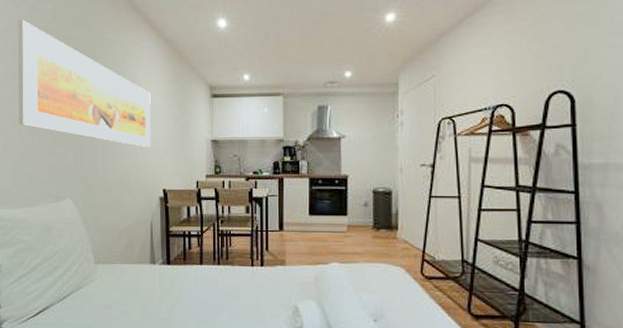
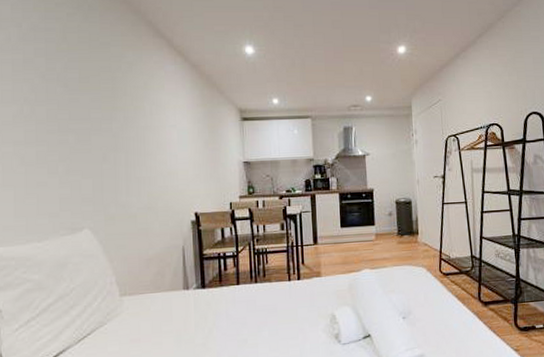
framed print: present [18,19,151,147] -> none [18,39,179,171]

